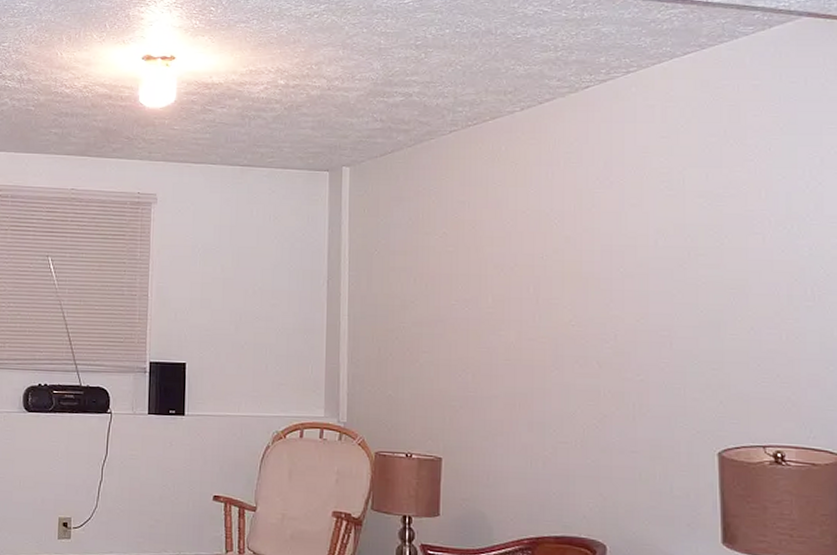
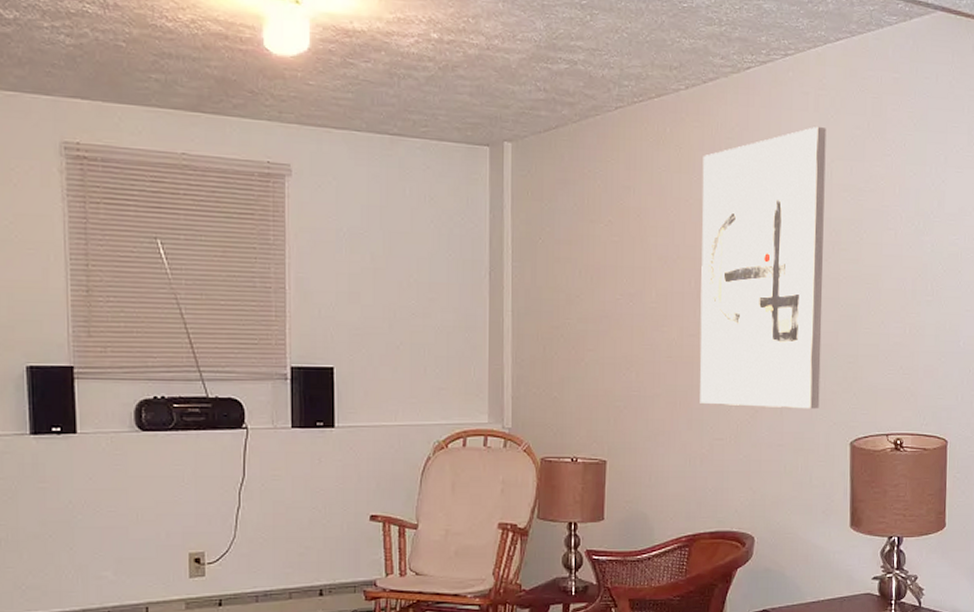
wall art: none [540,137,679,417] -> present [700,127,827,410]

